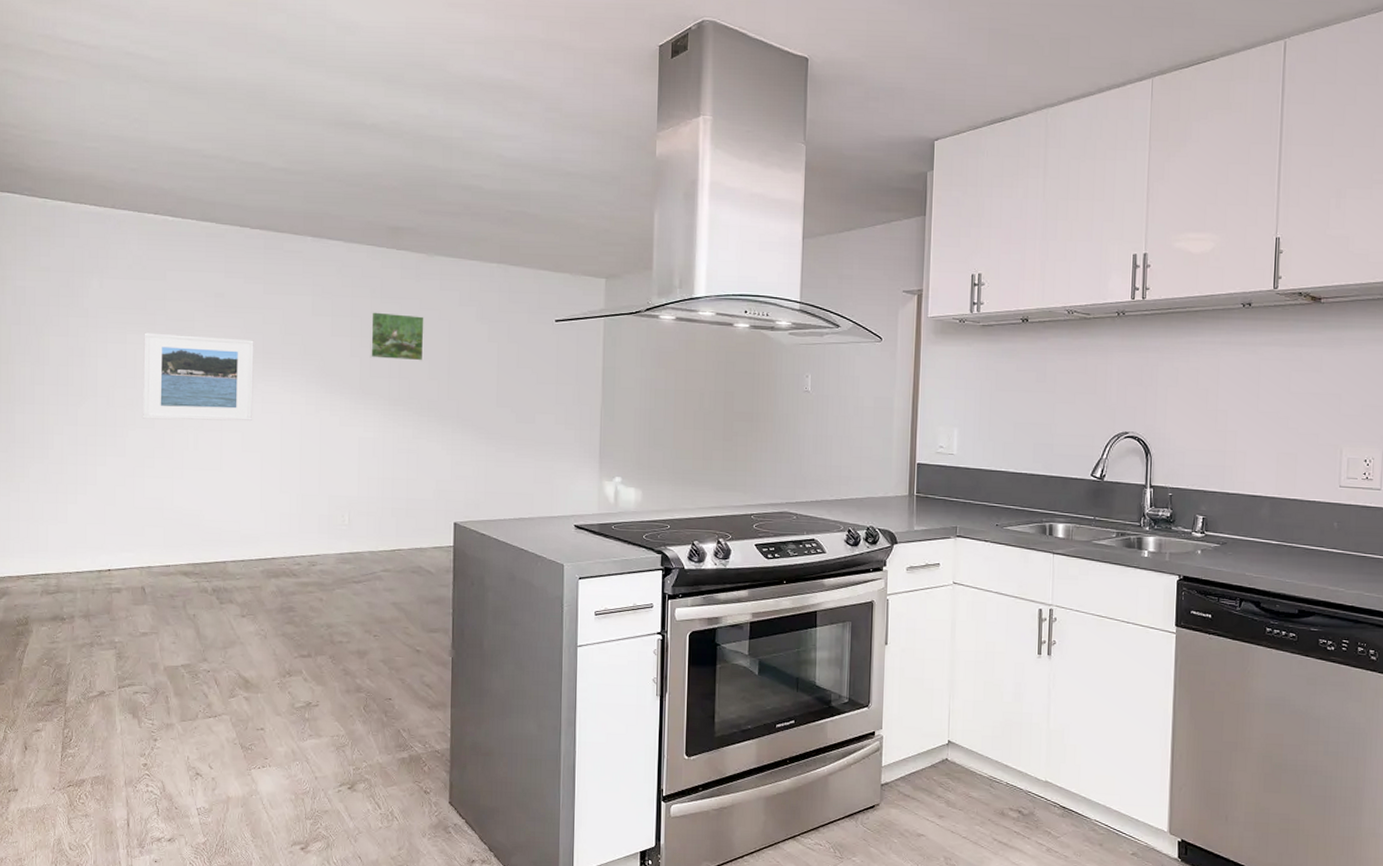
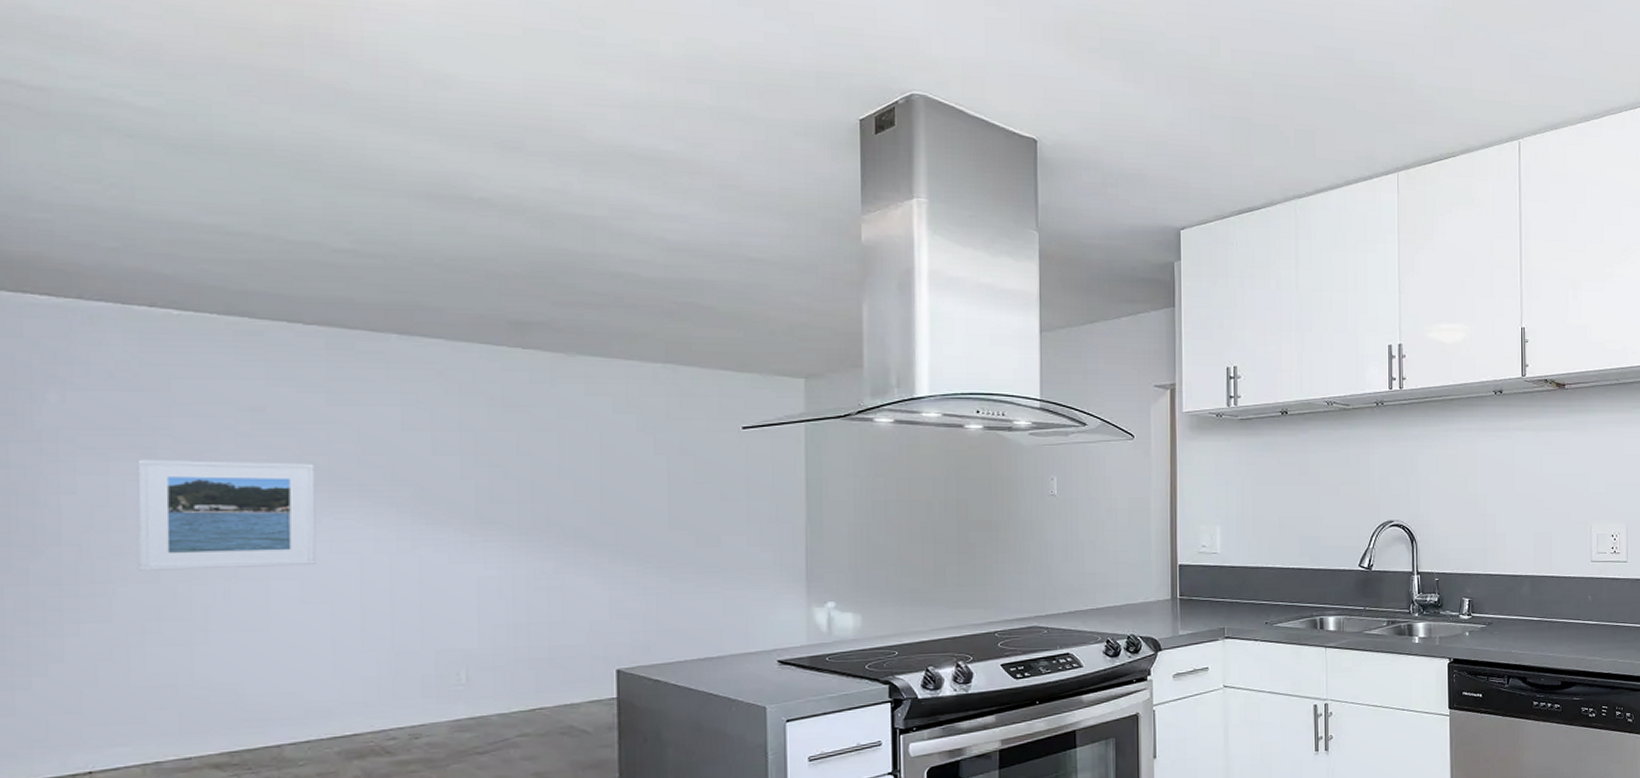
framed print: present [370,312,424,361] -> none [488,424,566,481]

